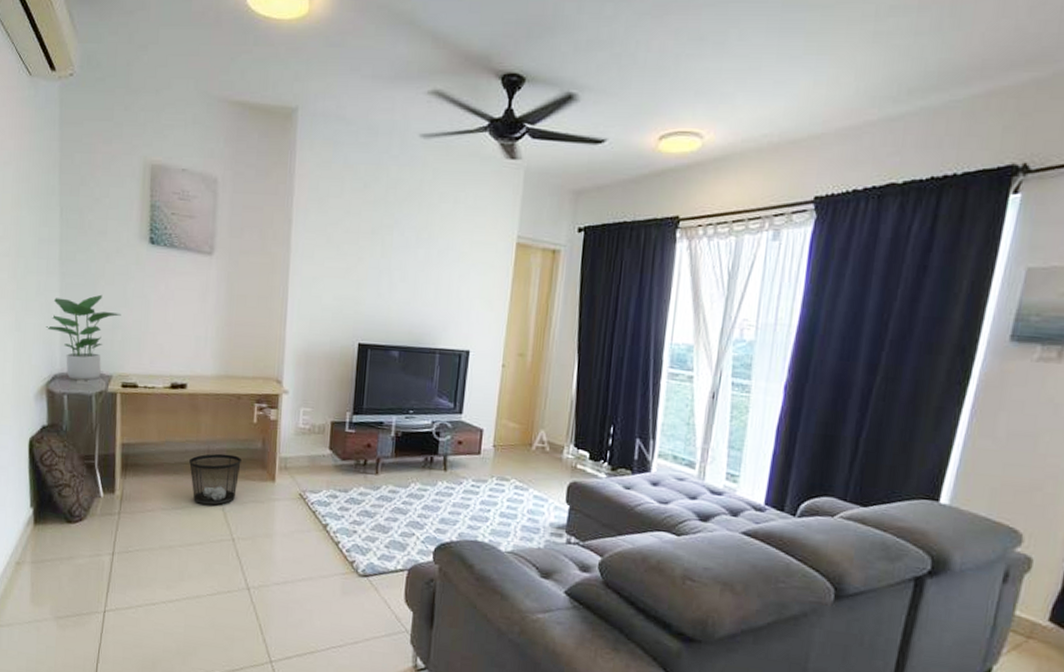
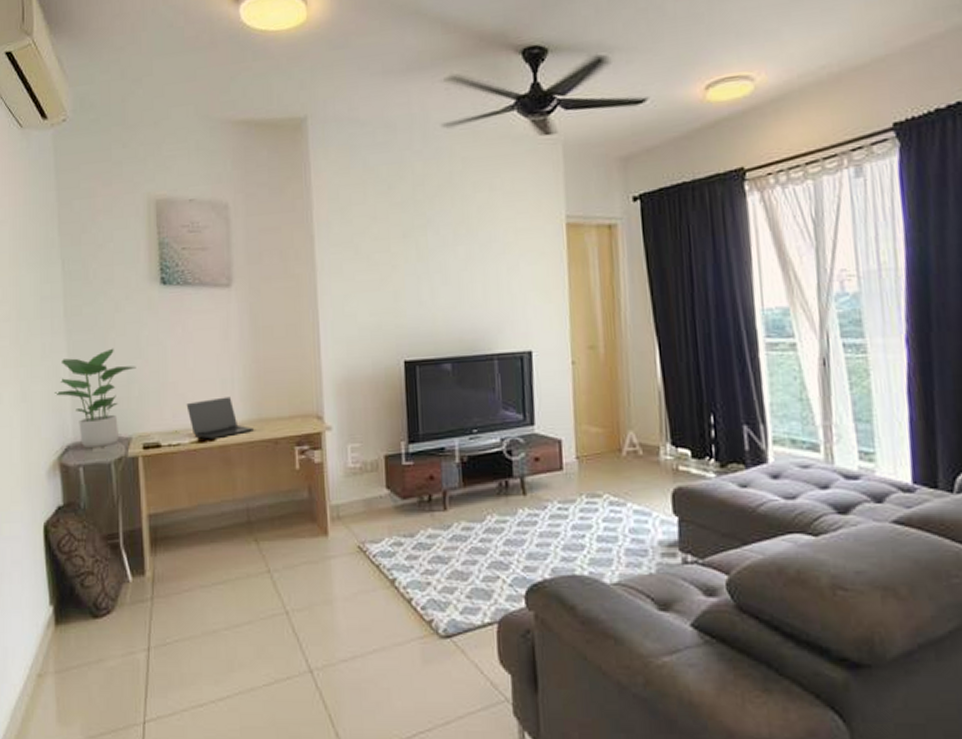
laptop: none [163,352,220,388] -> present [186,396,254,440]
waste bin: present [189,453,241,506] -> none [227,510,287,574]

